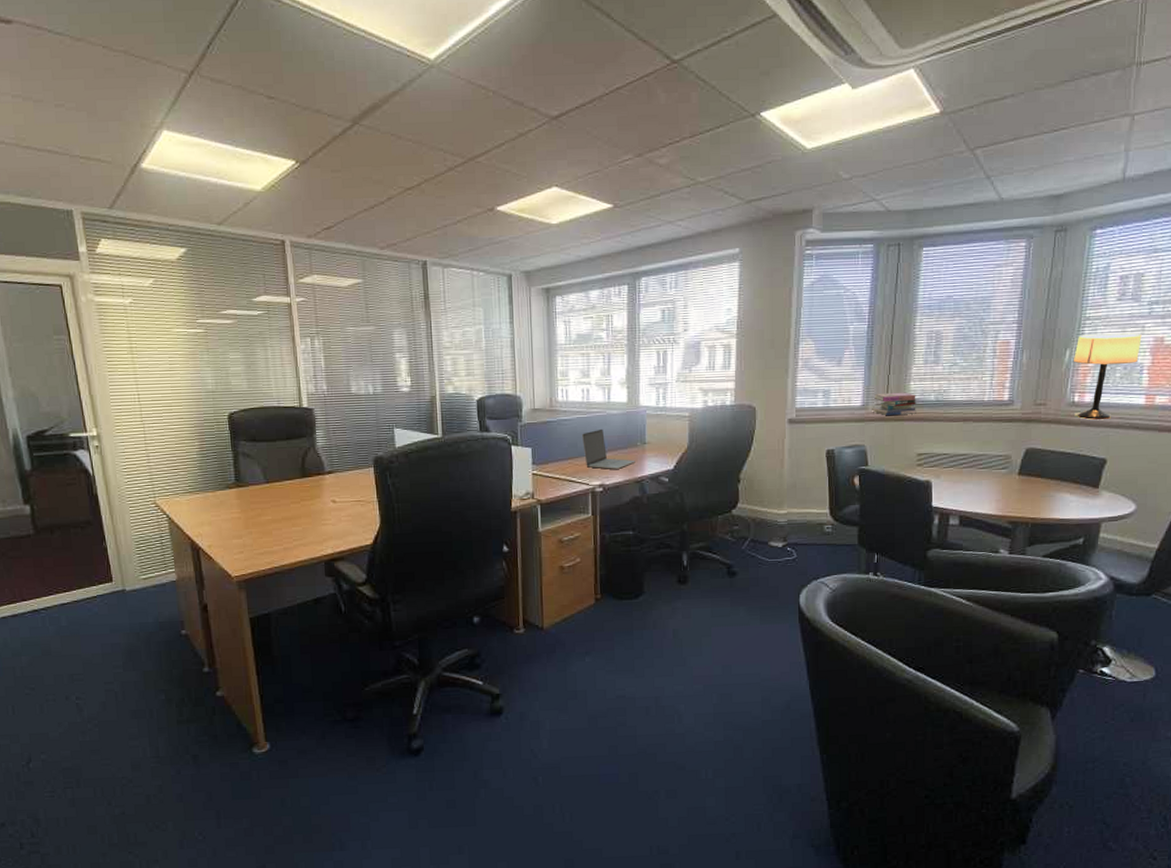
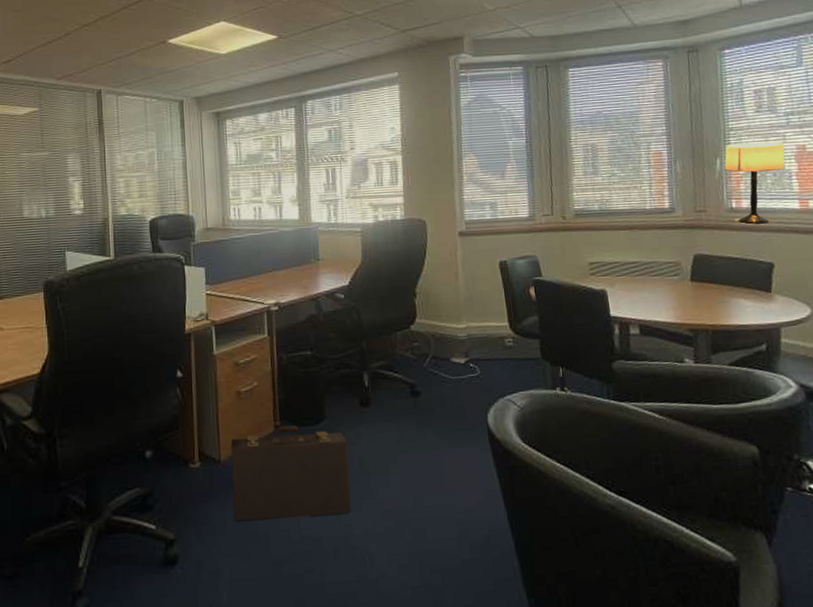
briefcase: none [553,599,664,681] -> present [231,425,351,521]
laptop: present [582,428,635,470] -> none [255,246,310,288]
books: present [871,392,916,416] -> none [538,202,583,227]

